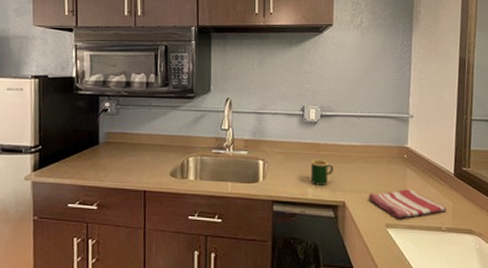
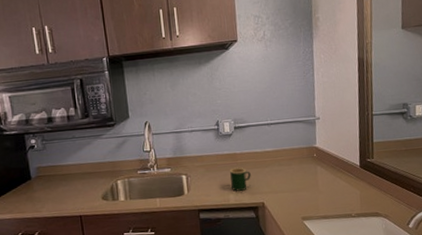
dish towel: present [368,189,447,219] -> none [284,184,356,212]

